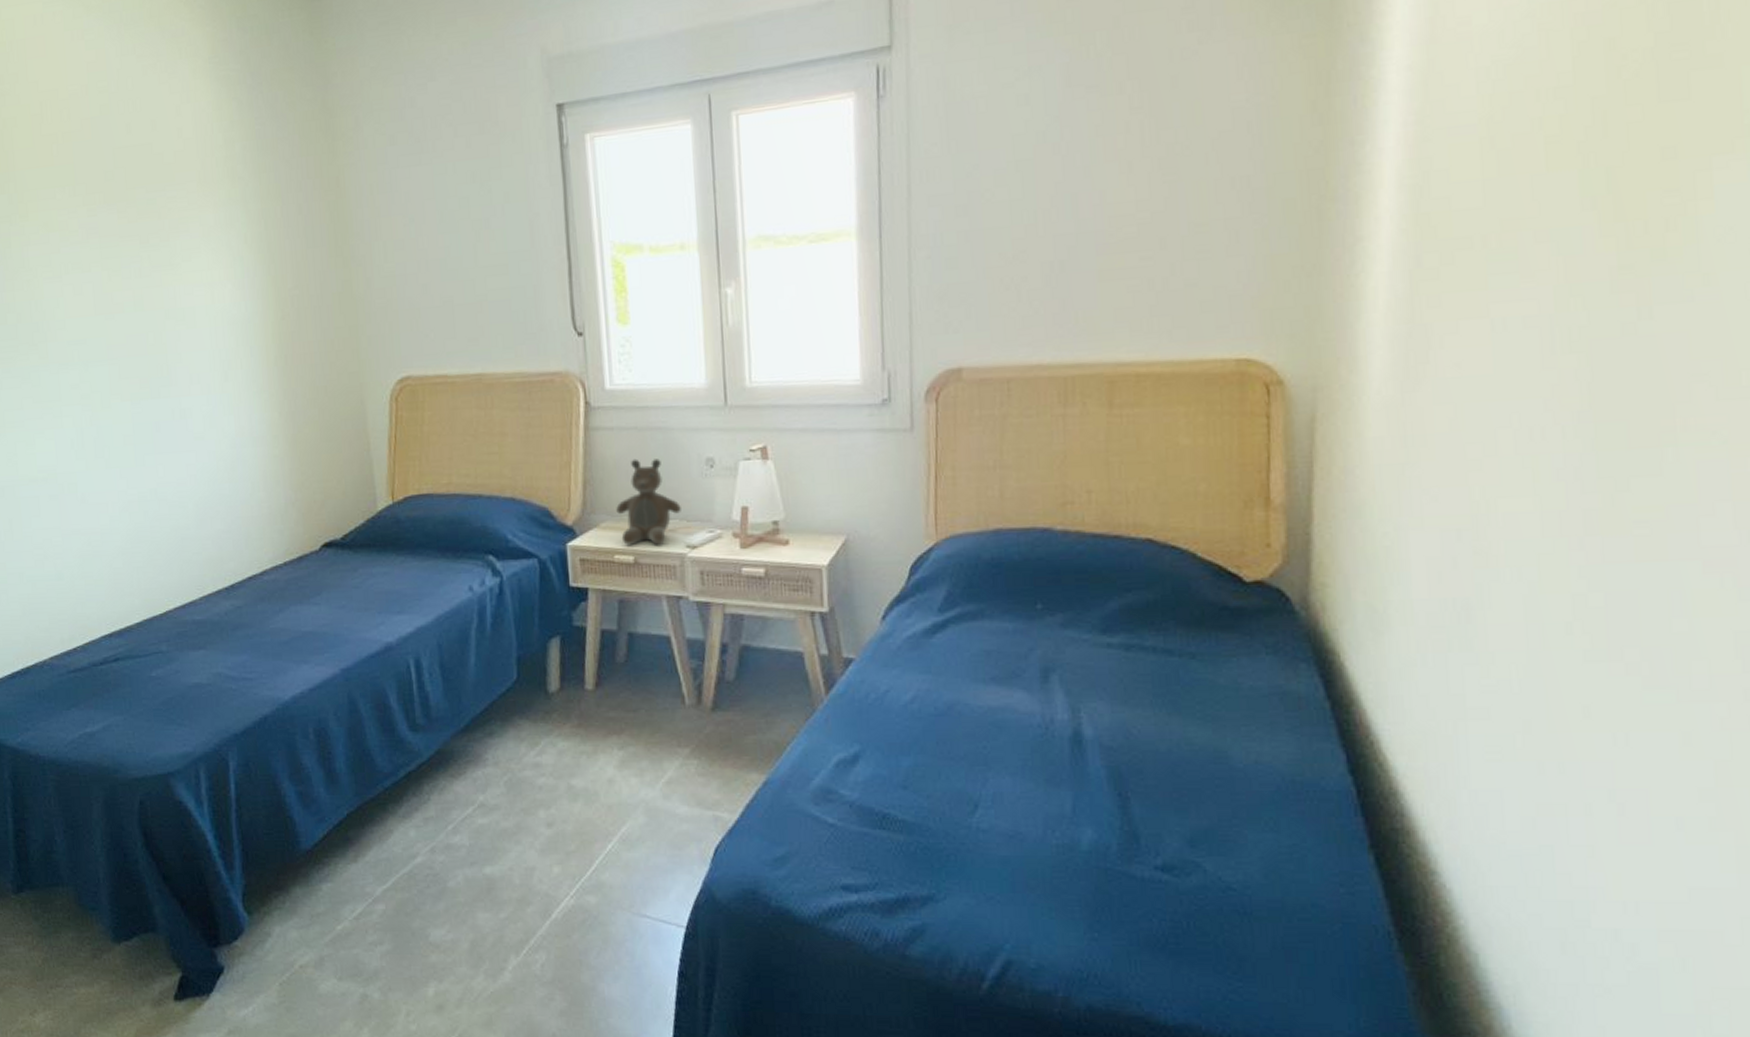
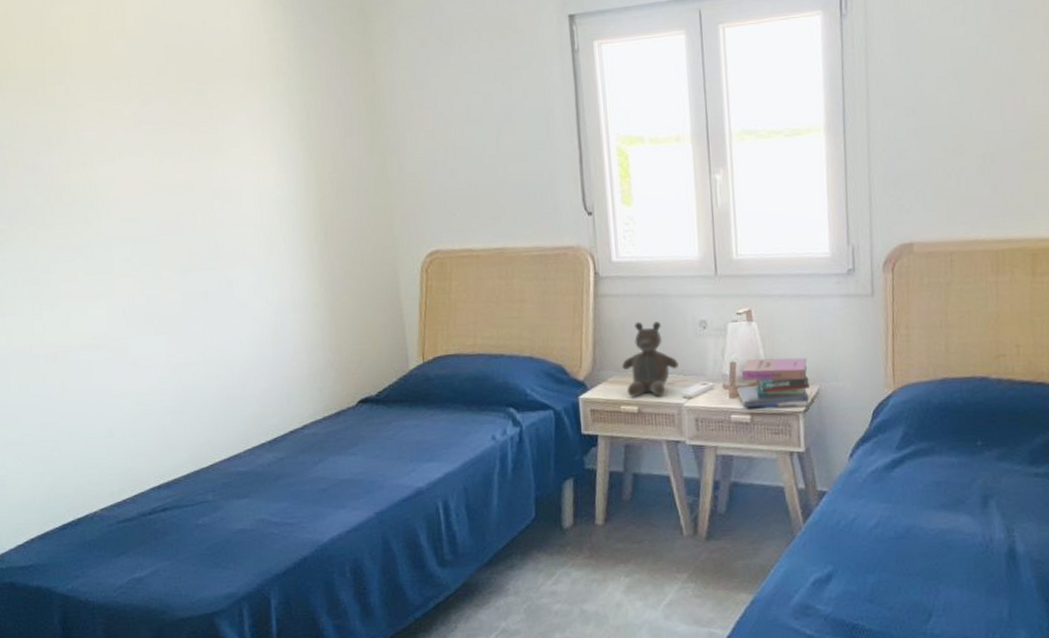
books: none [749,502,835,563] -> present [737,357,809,411]

